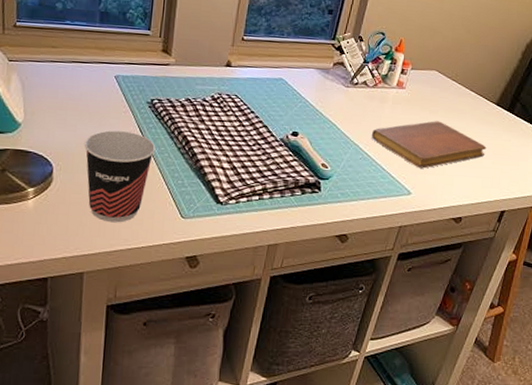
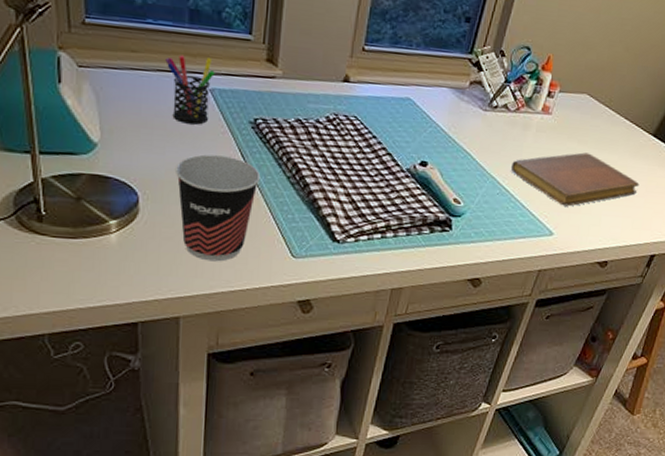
pen holder: none [79,49,120,106] -> present [165,55,215,125]

